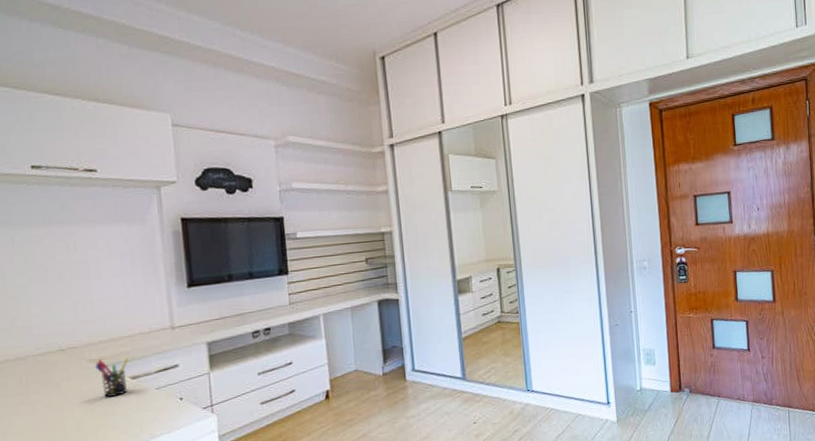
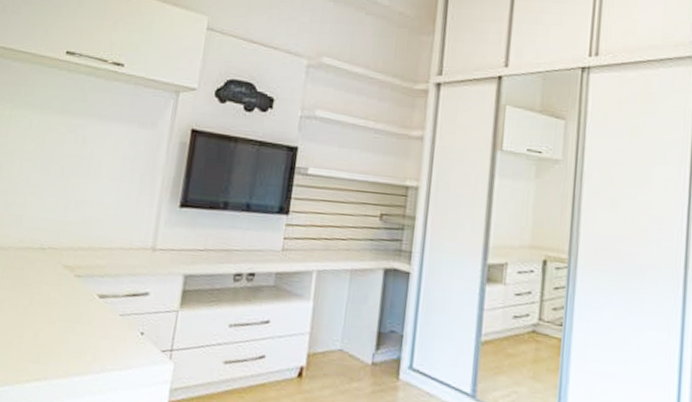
pen holder: present [94,358,129,397] -> none [67,267,102,314]

